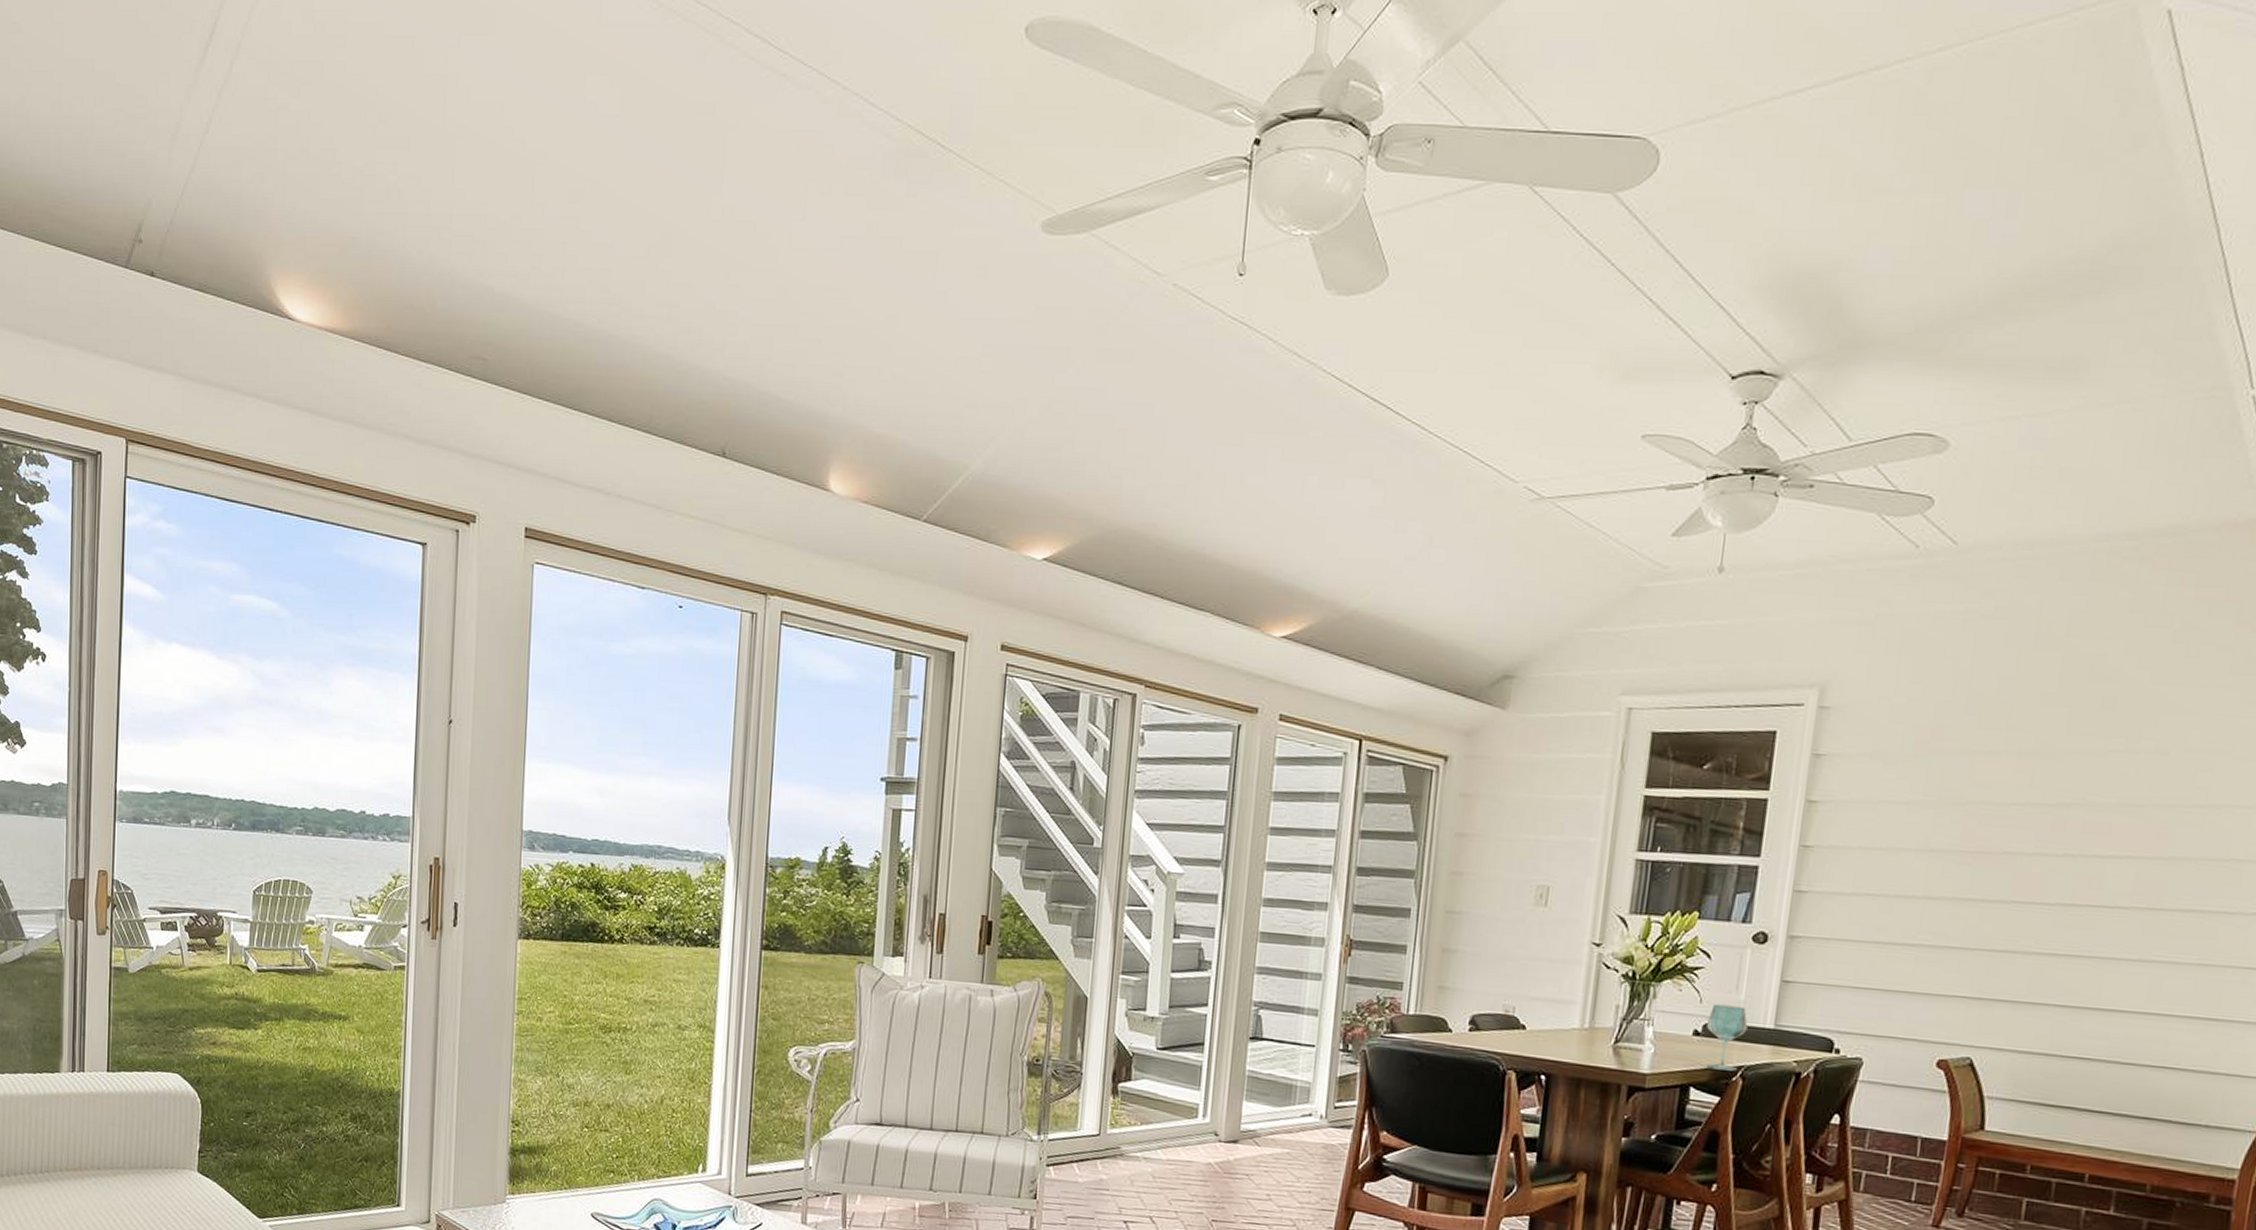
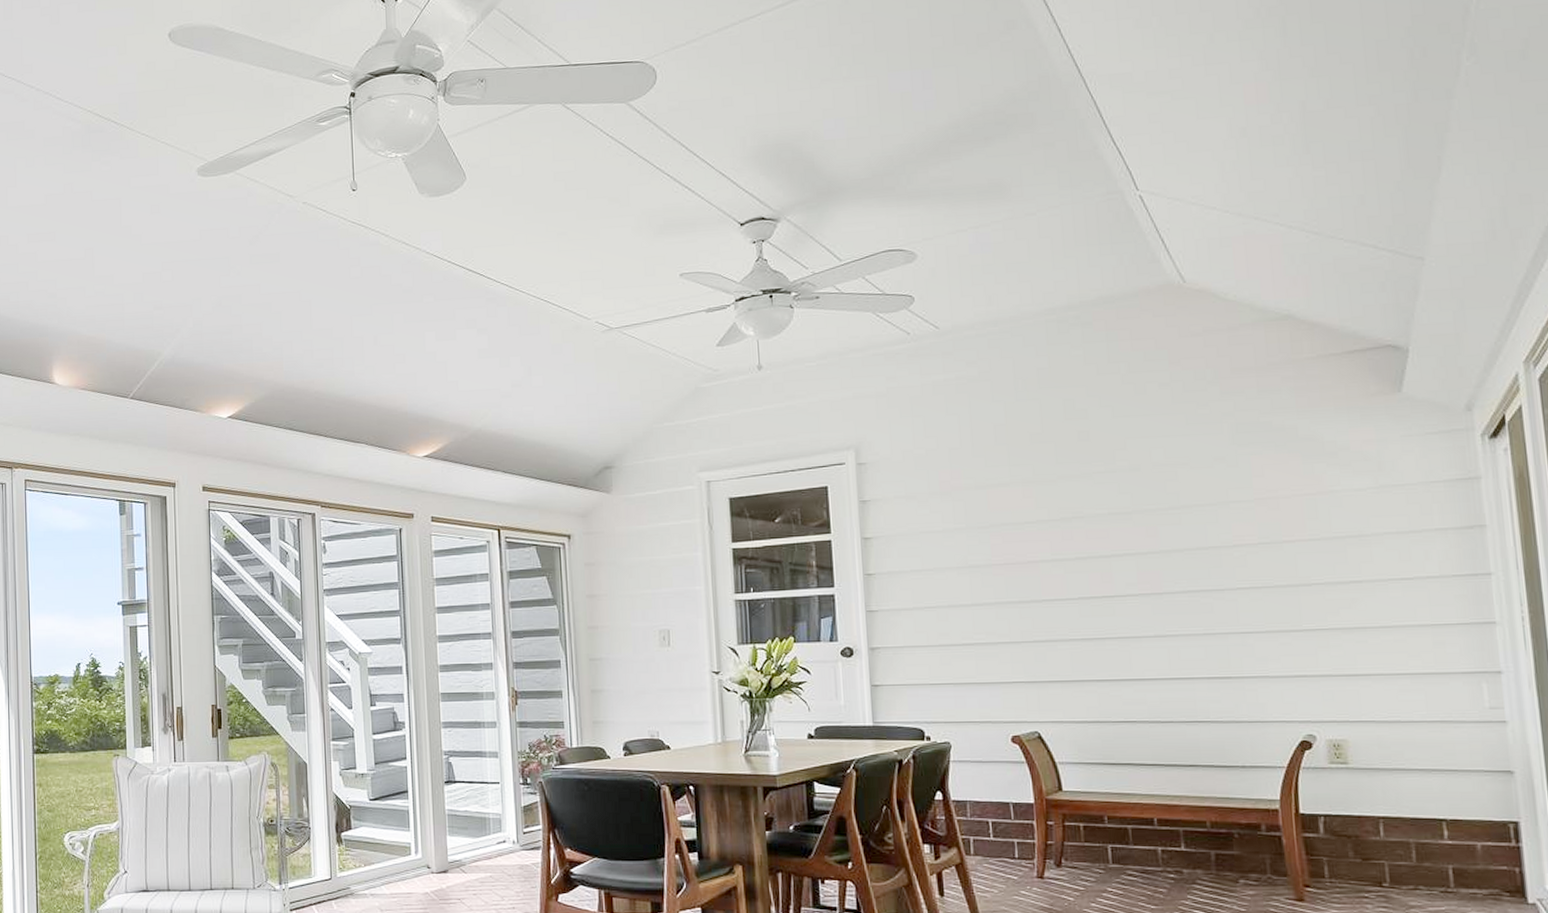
wine glass: present [1705,1004,1748,1072] -> none [818,710,851,765]

